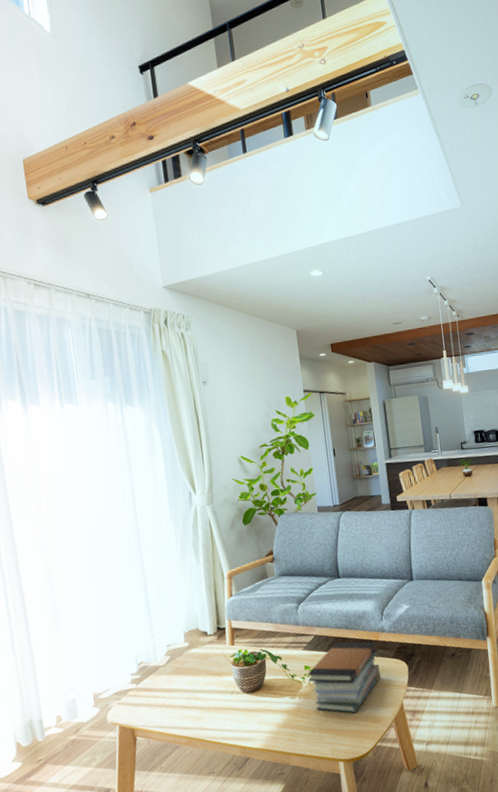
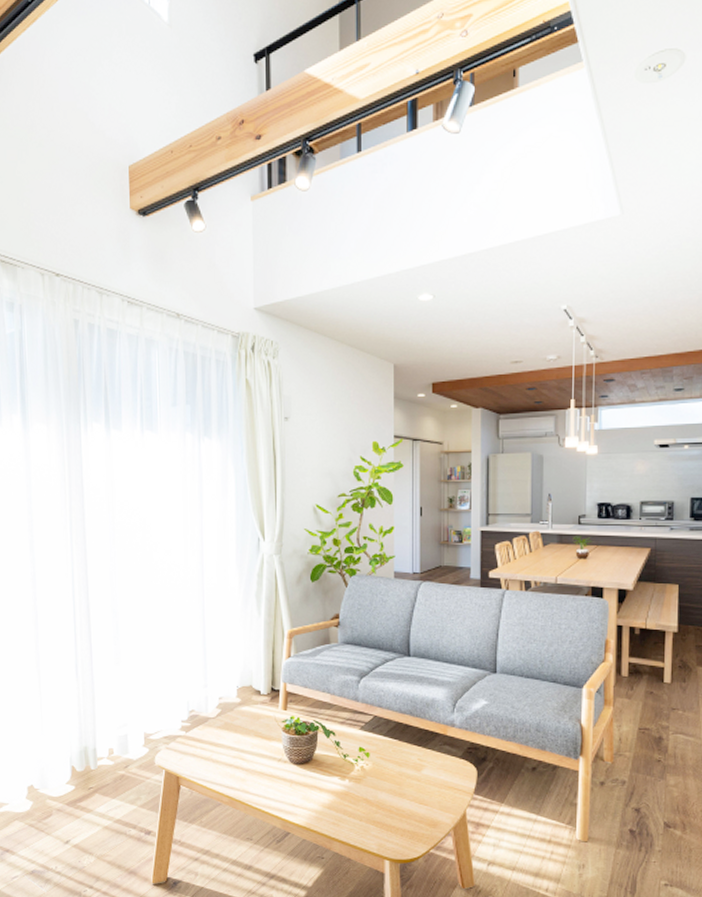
book stack: present [307,642,381,713] -> none [361,728,445,811]

